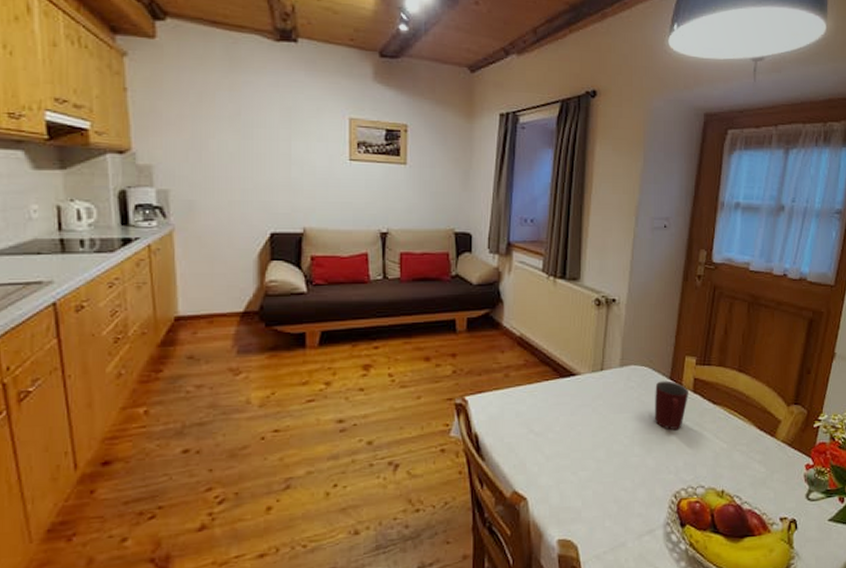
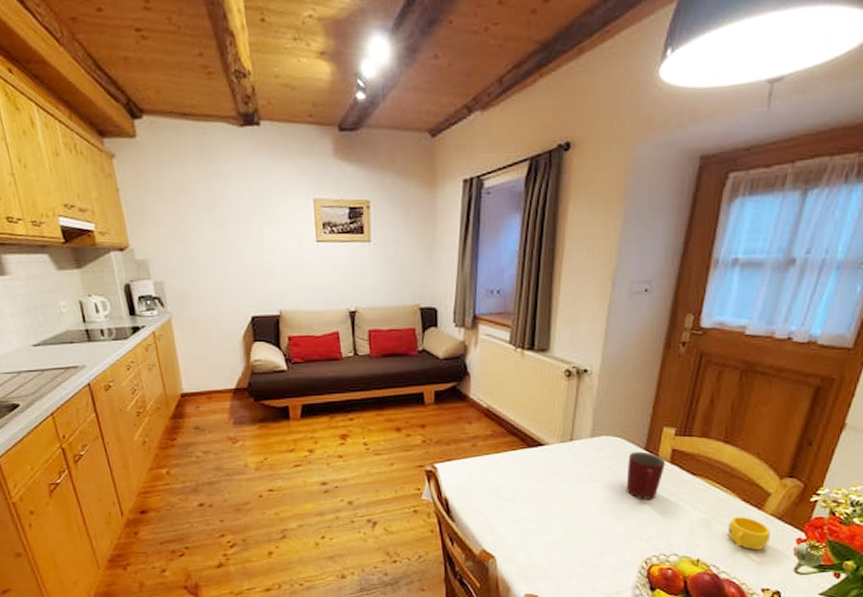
cup: none [748,444,783,478] -> present [728,516,770,550]

